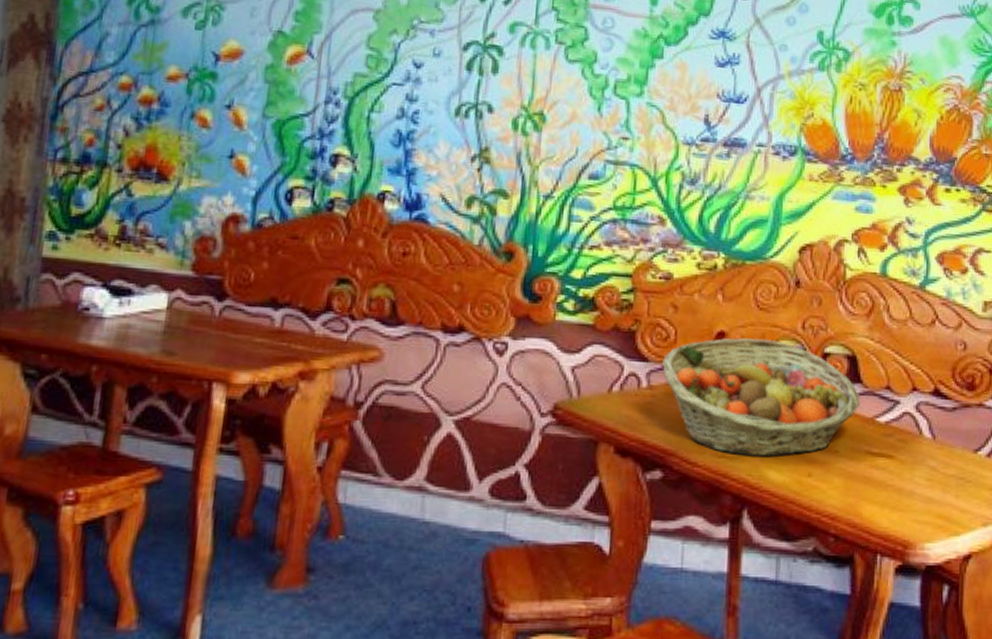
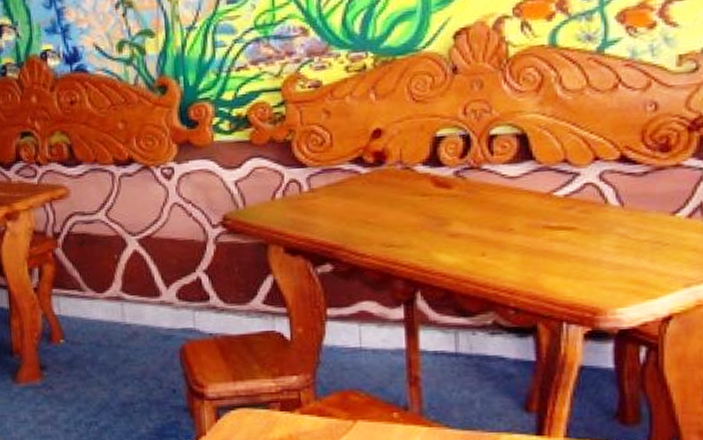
fruit basket: present [662,338,861,457] -> none [321,130,535,244]

